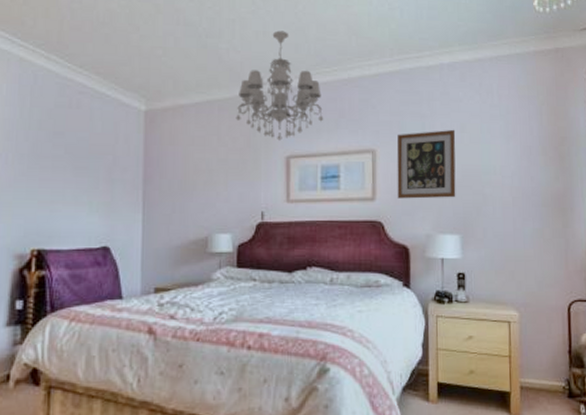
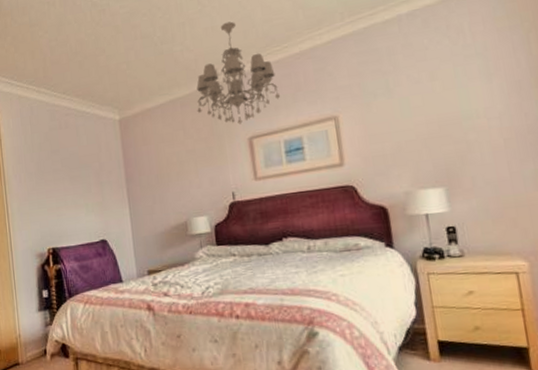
wall art: present [396,129,456,199] -> none [359,79,434,160]

